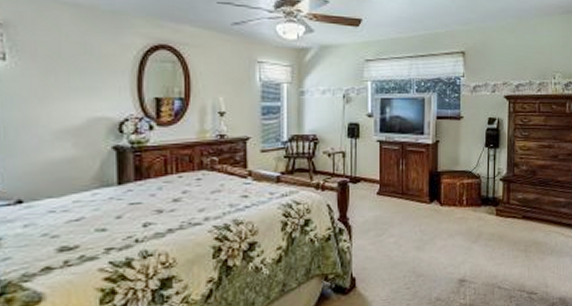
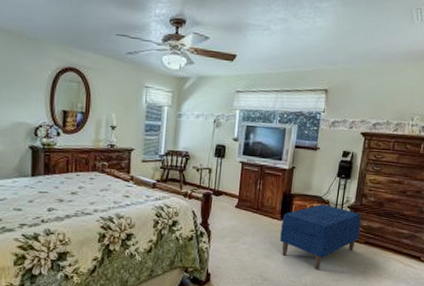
bench: none [431,179,515,256] -> present [280,204,361,270]

